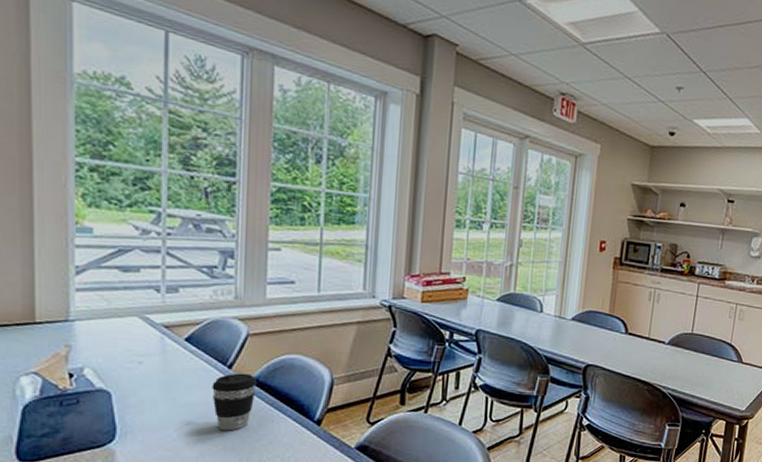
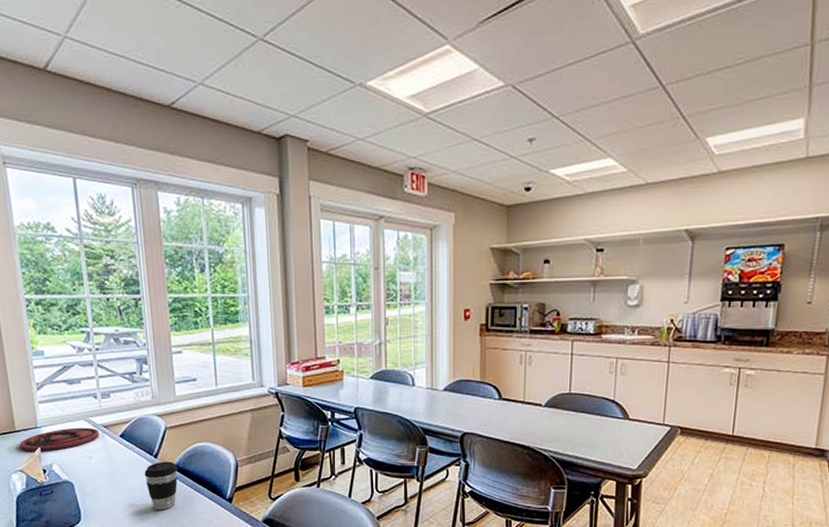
plate: none [39,324,157,351] -> present [20,427,100,451]

